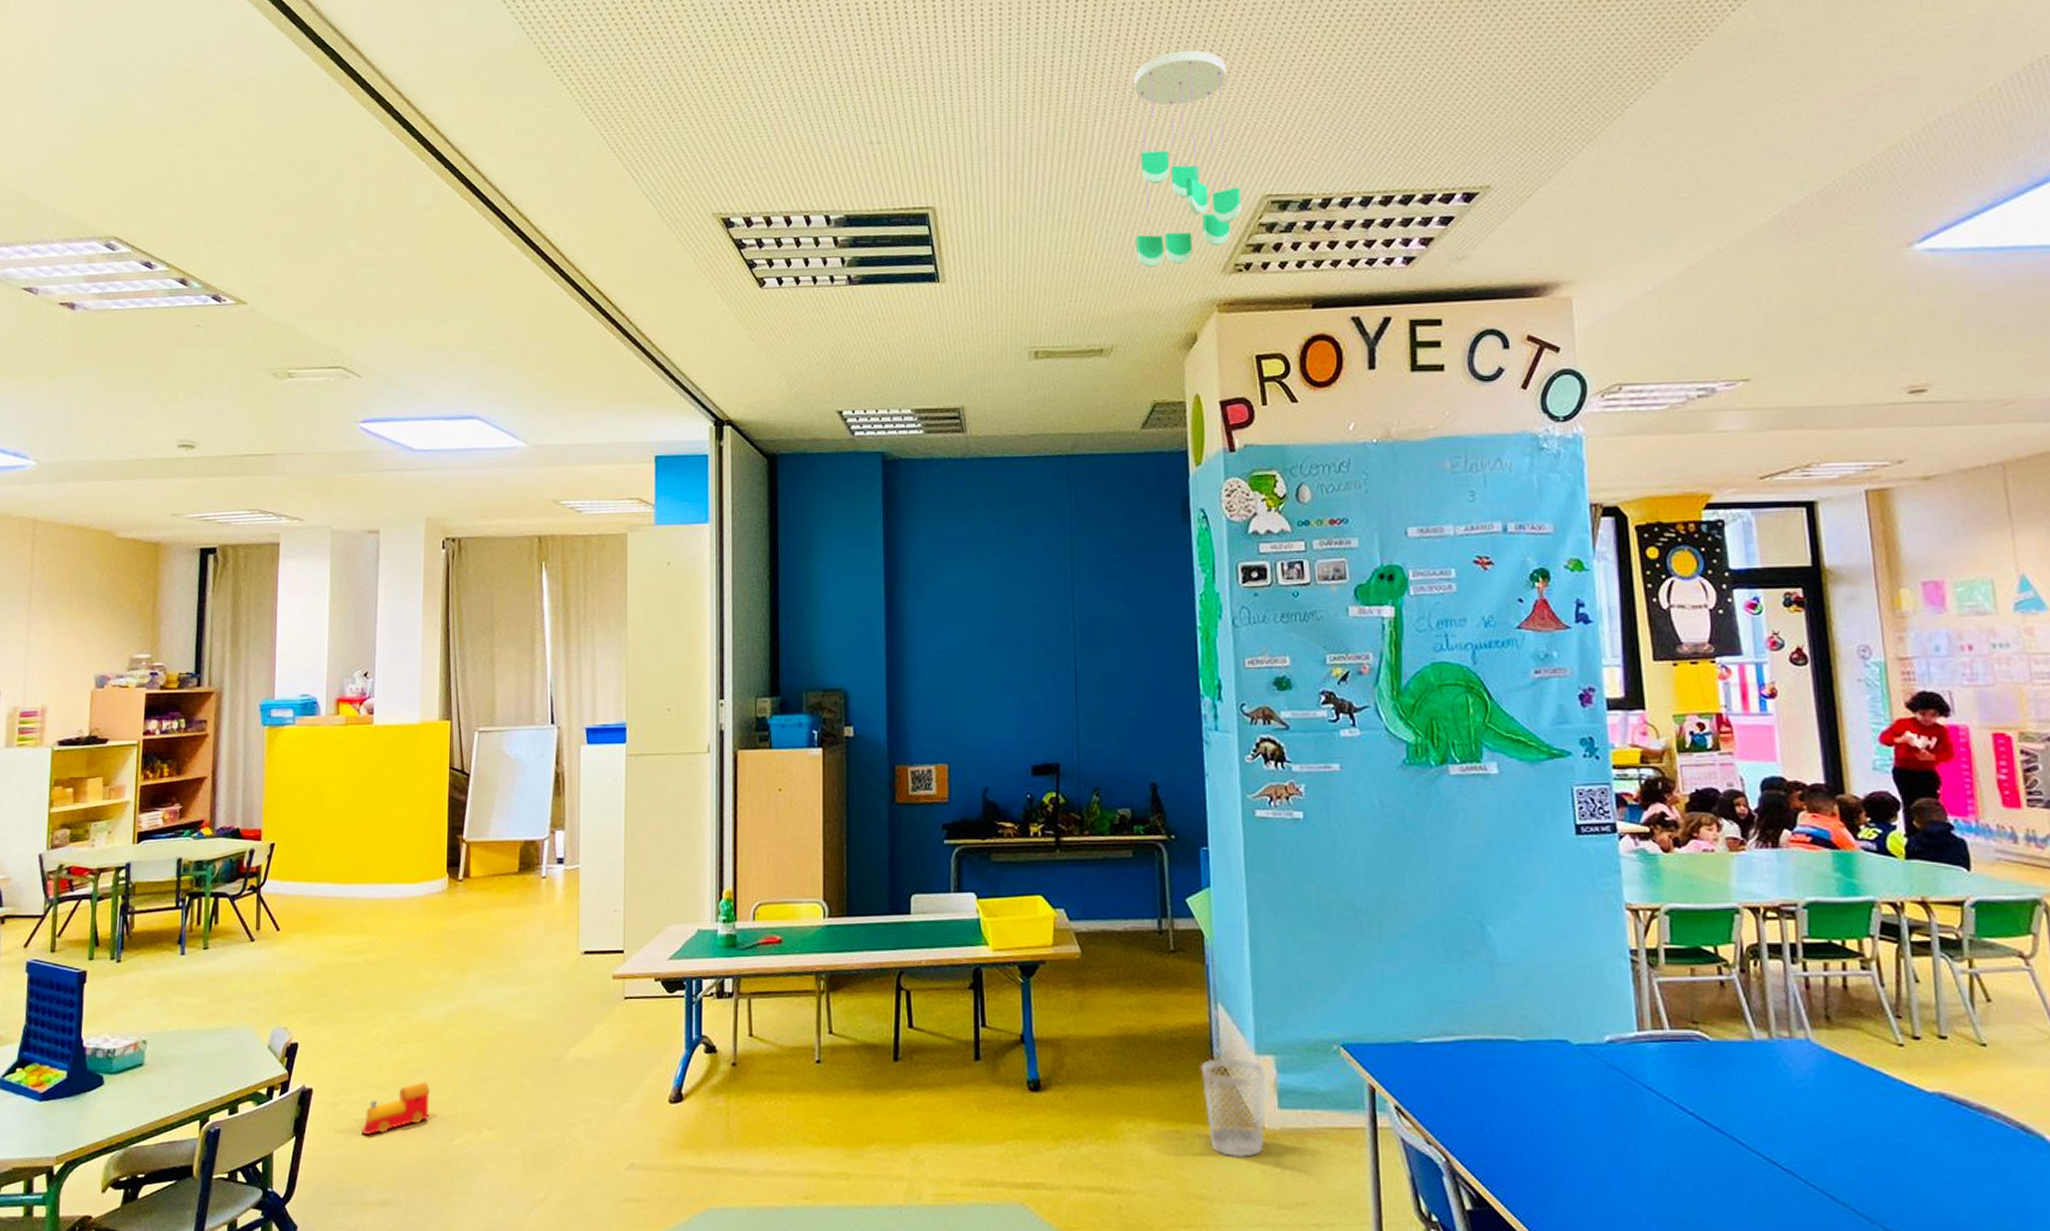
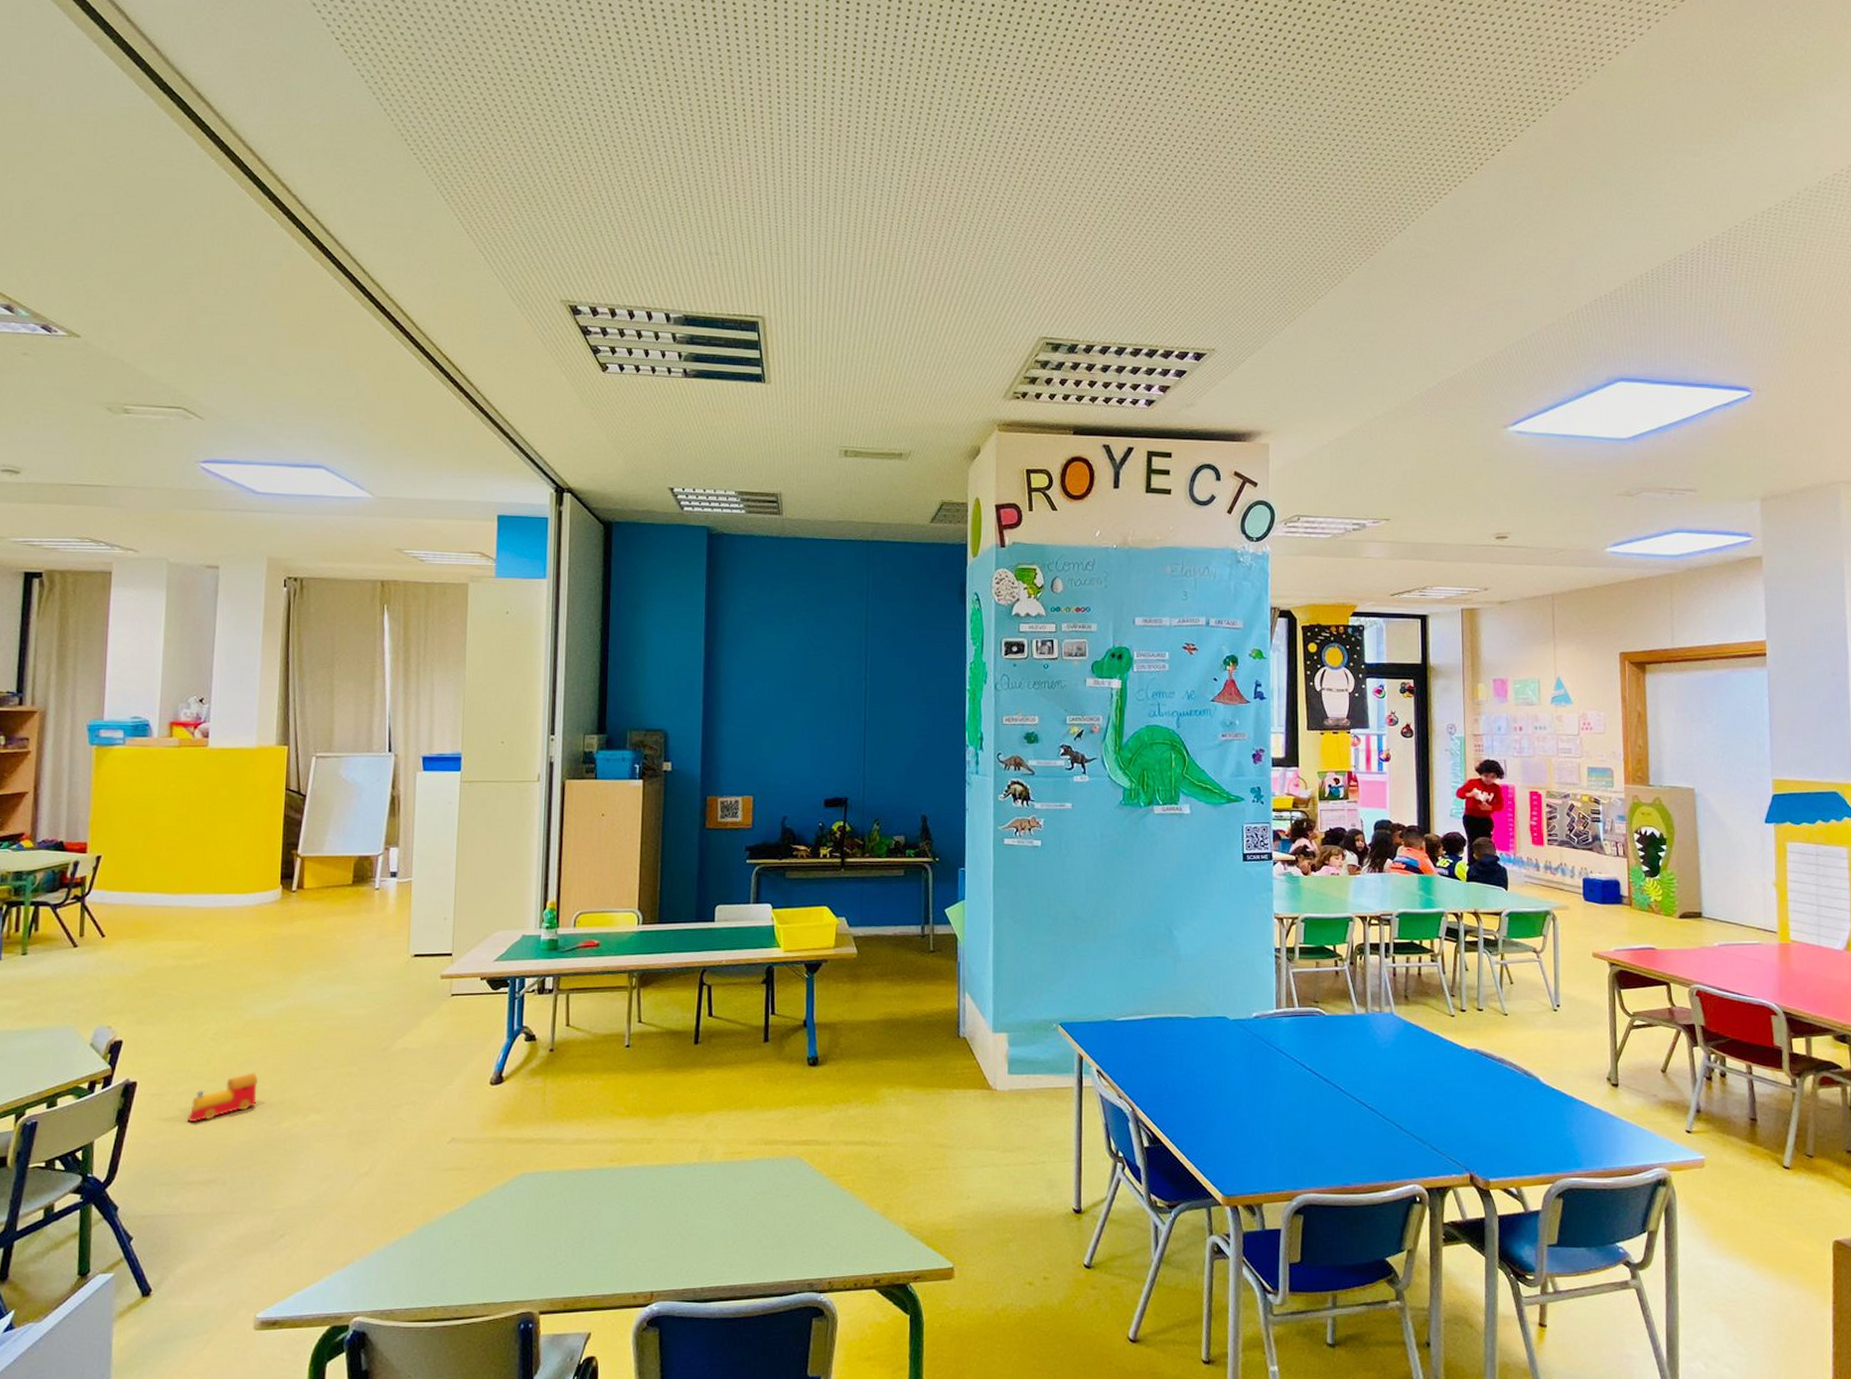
ceiling mobile: present [1134,50,1242,268] -> none [935,207,1023,389]
wastebasket: present [1200,1057,1266,1159] -> none [949,1035,1000,1114]

